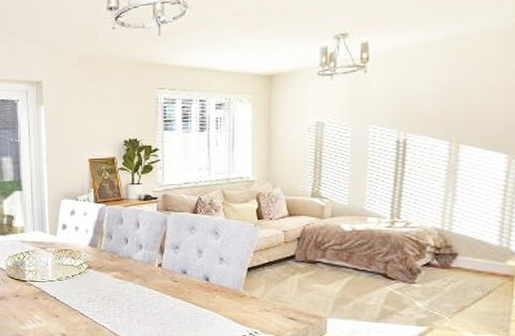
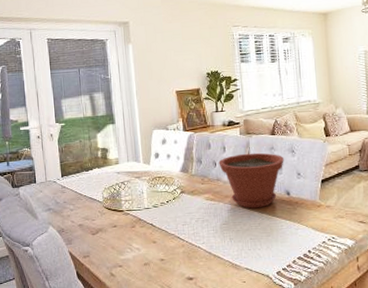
plant pot: none [131,231,205,292] -> present [218,152,284,209]

